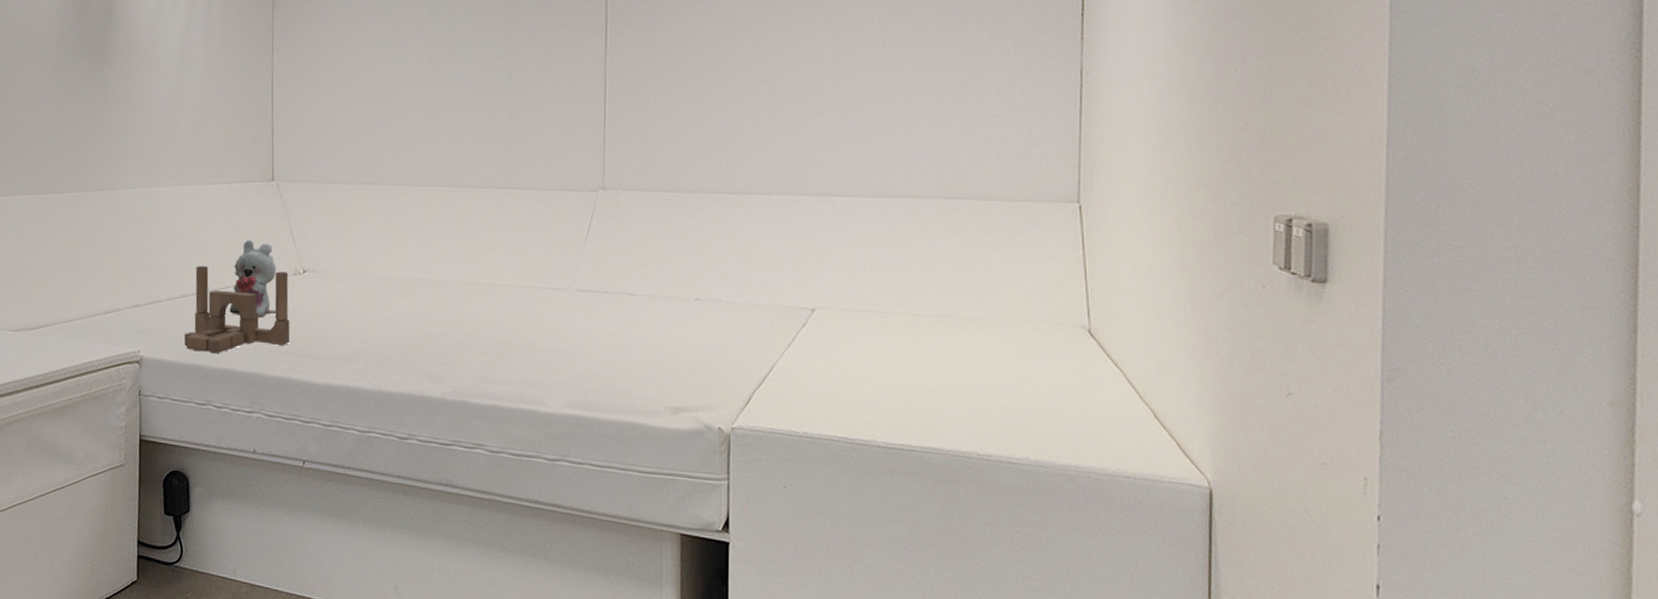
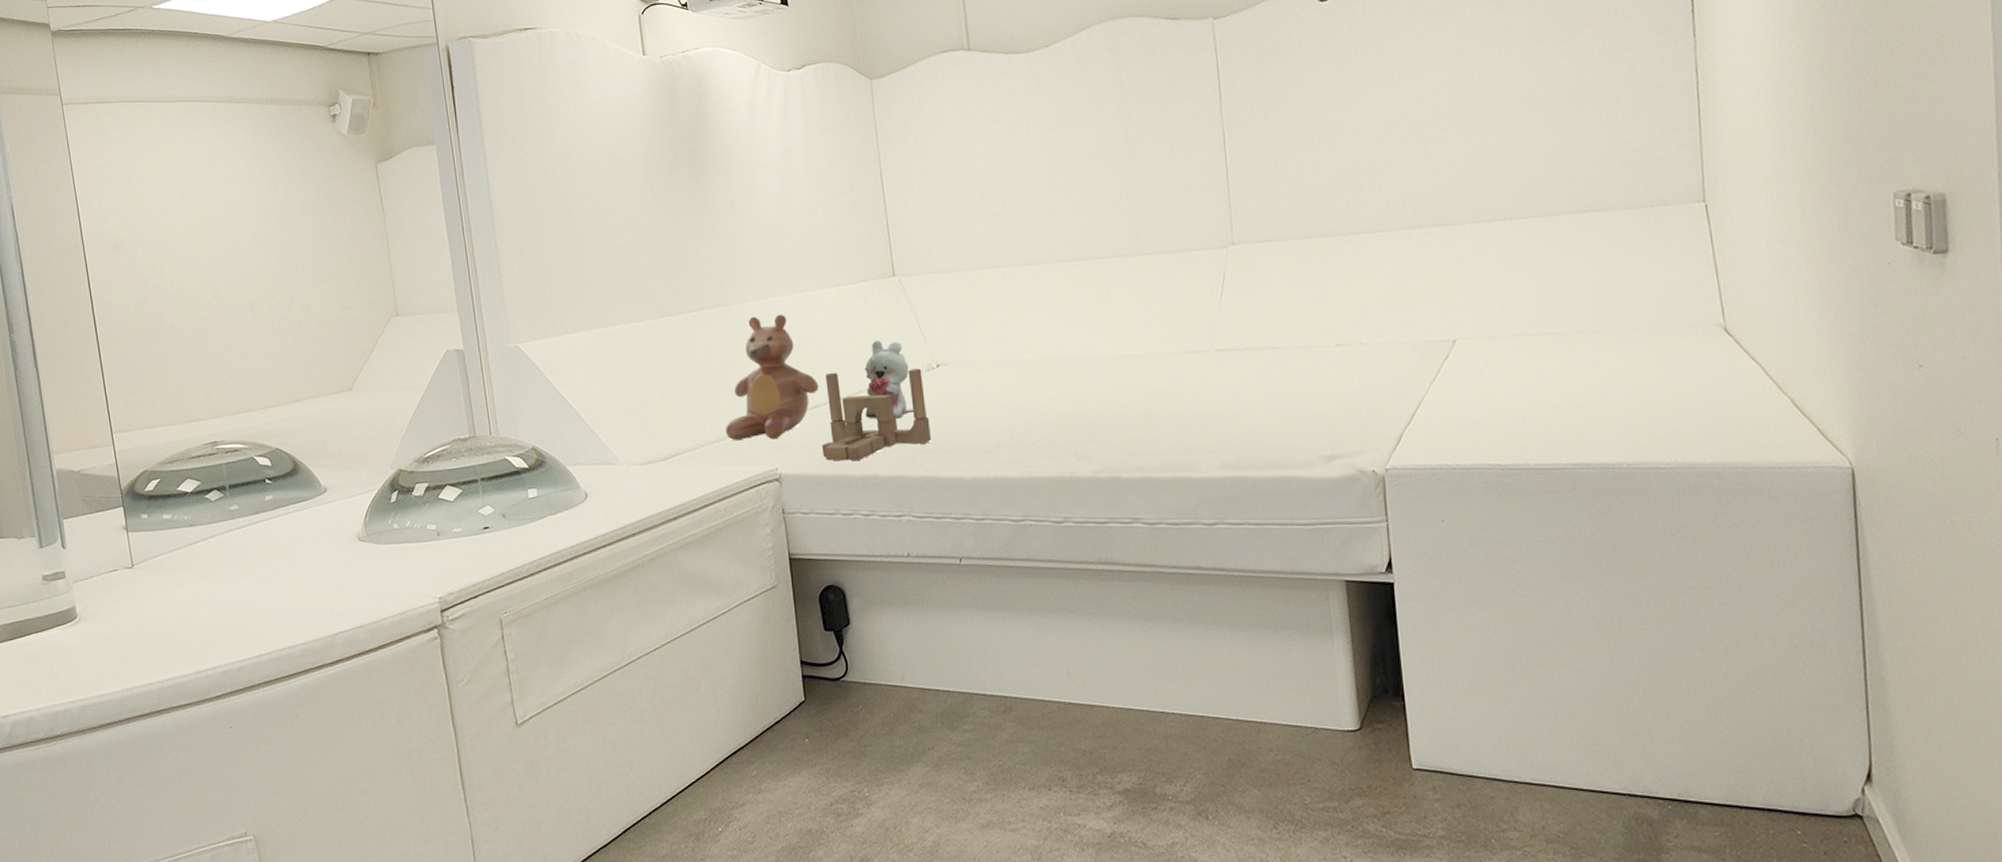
teddy bear: none [94,203,188,323] -> present [725,314,819,441]

